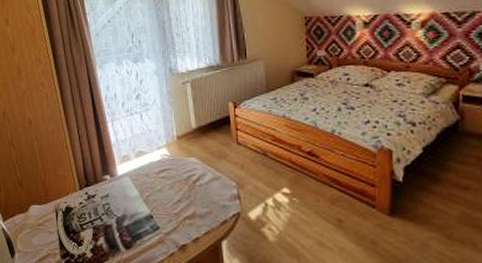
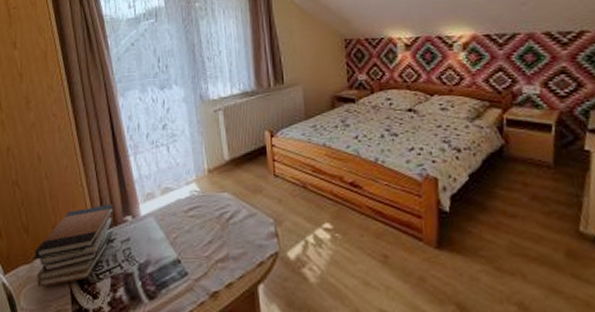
book stack: none [26,164,95,234] -> present [32,204,115,288]

